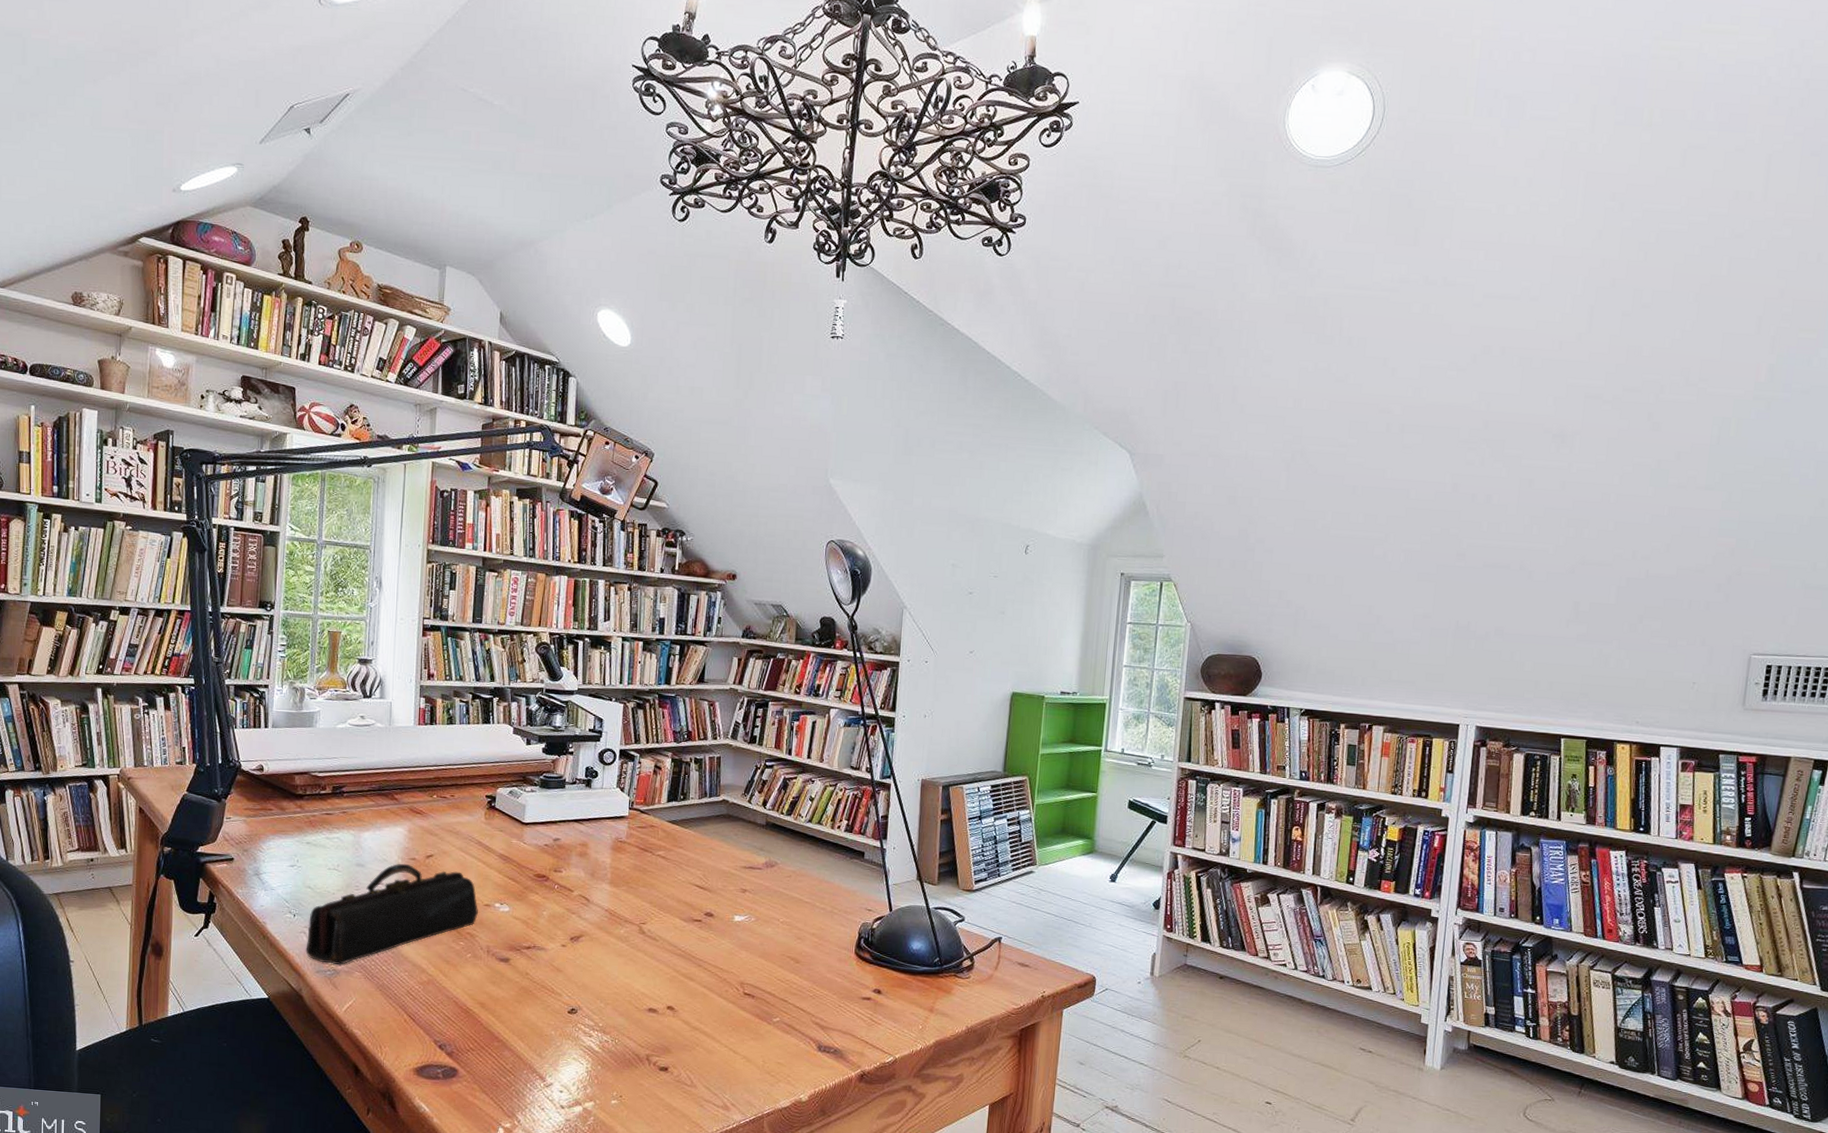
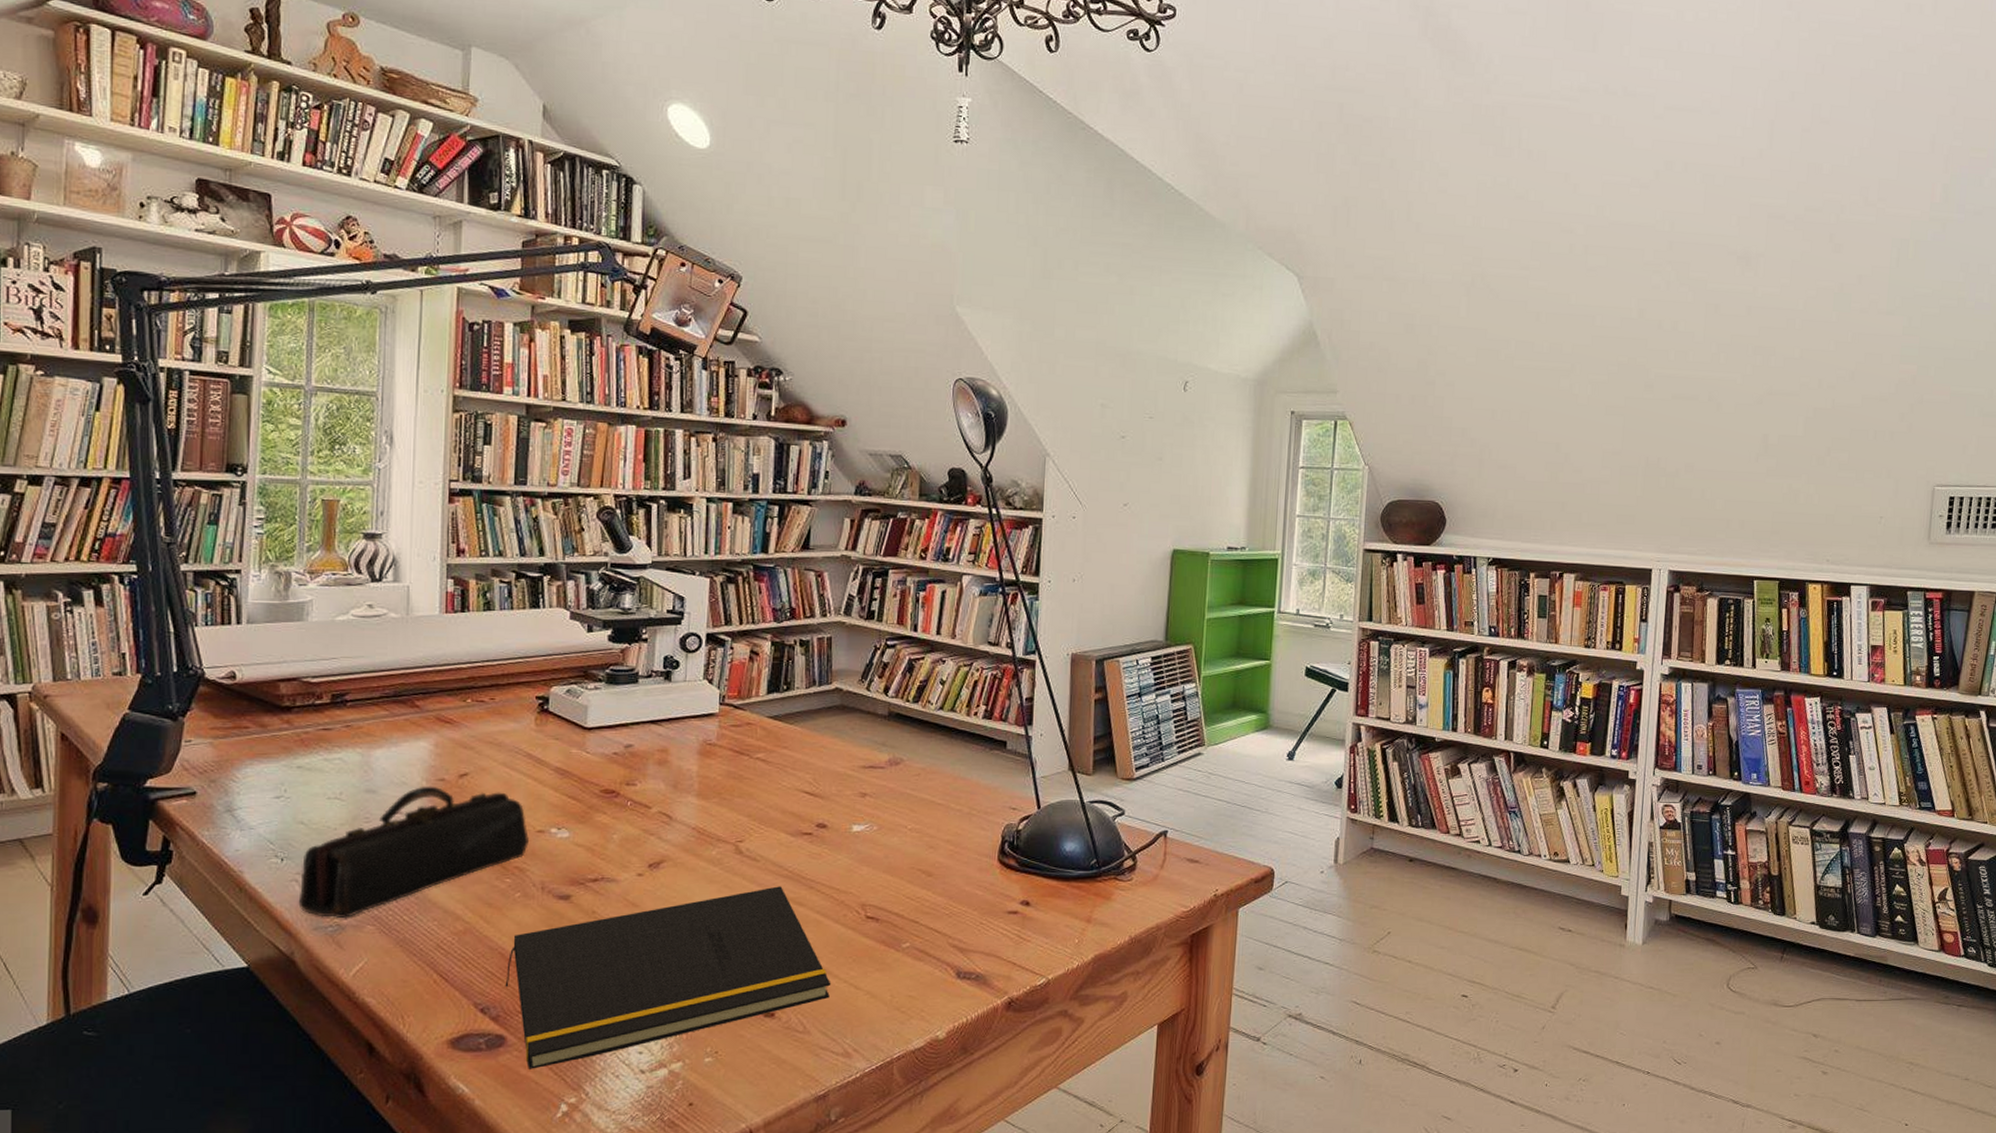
notepad: none [458,962,714,1098] -> present [505,886,831,1069]

